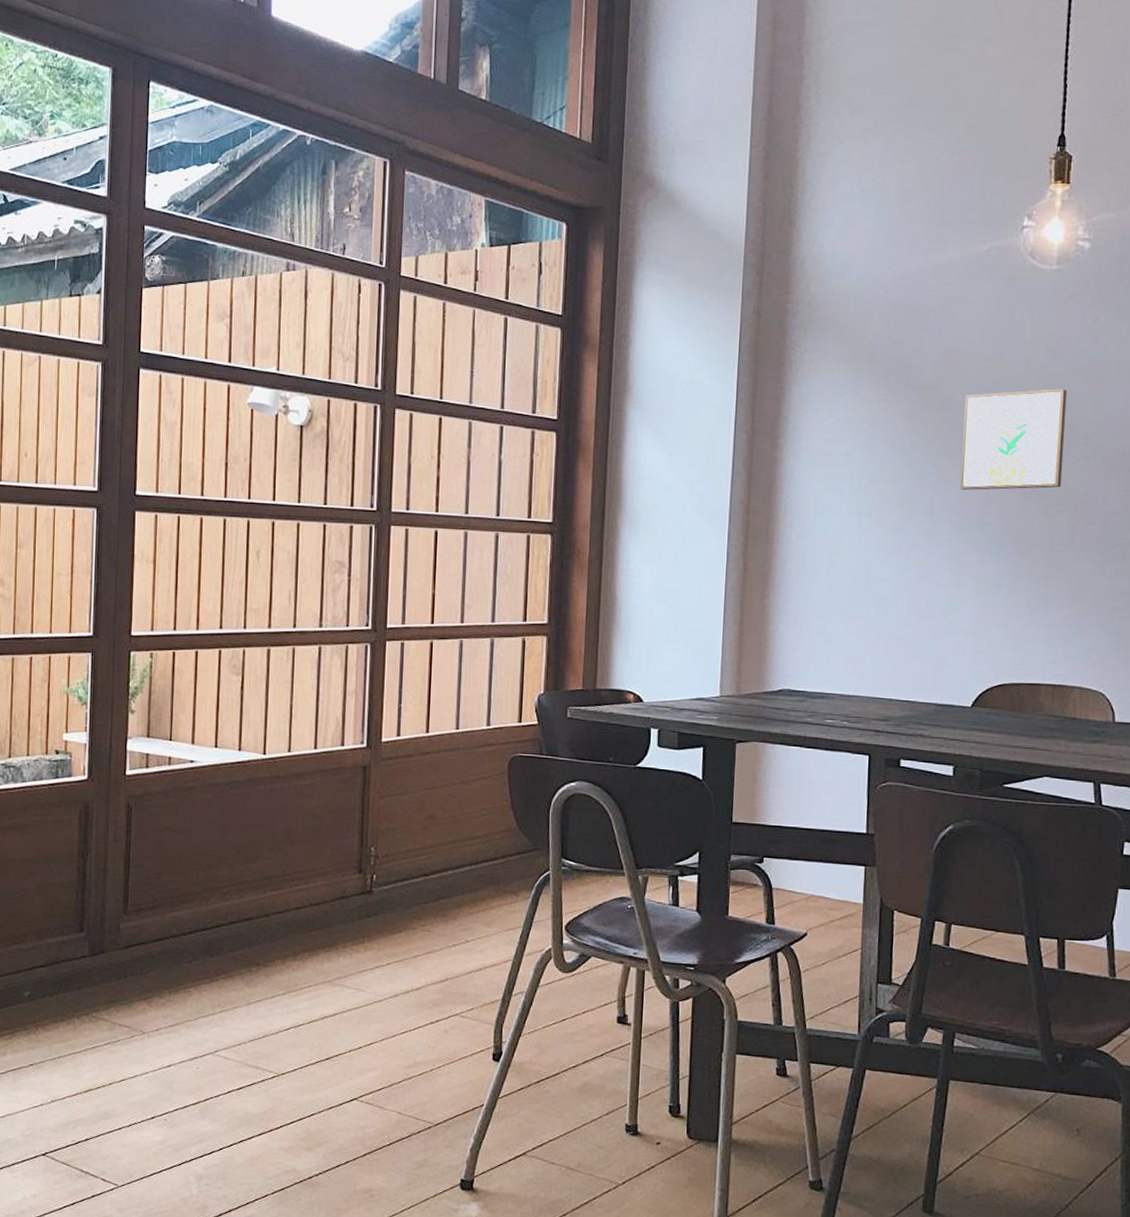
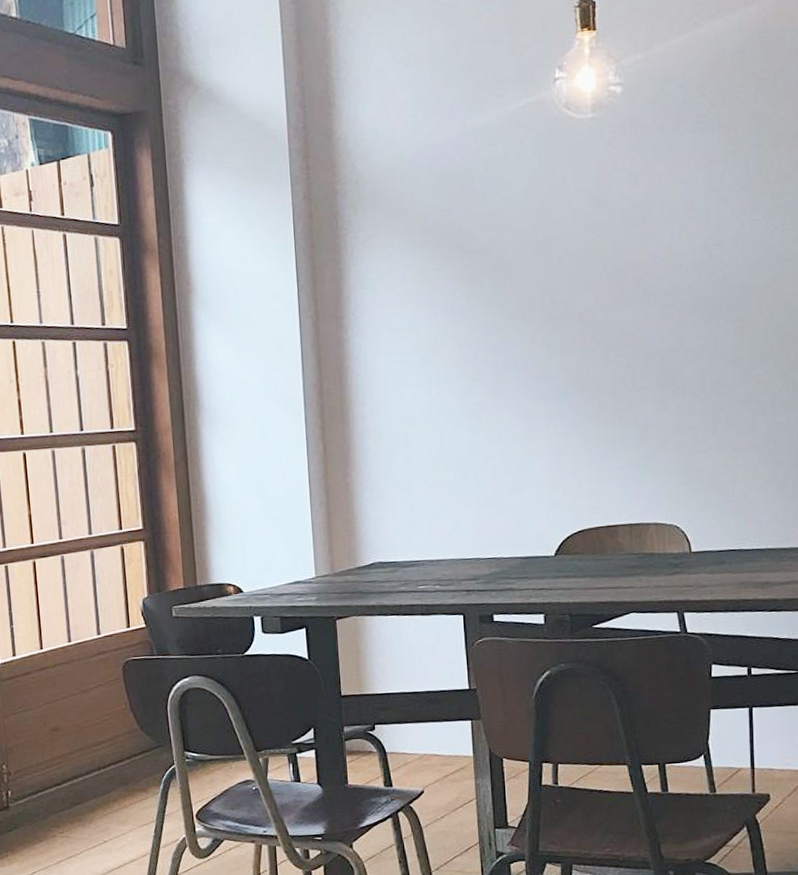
wall art: present [960,389,1068,490] -> none [518,235,618,347]

